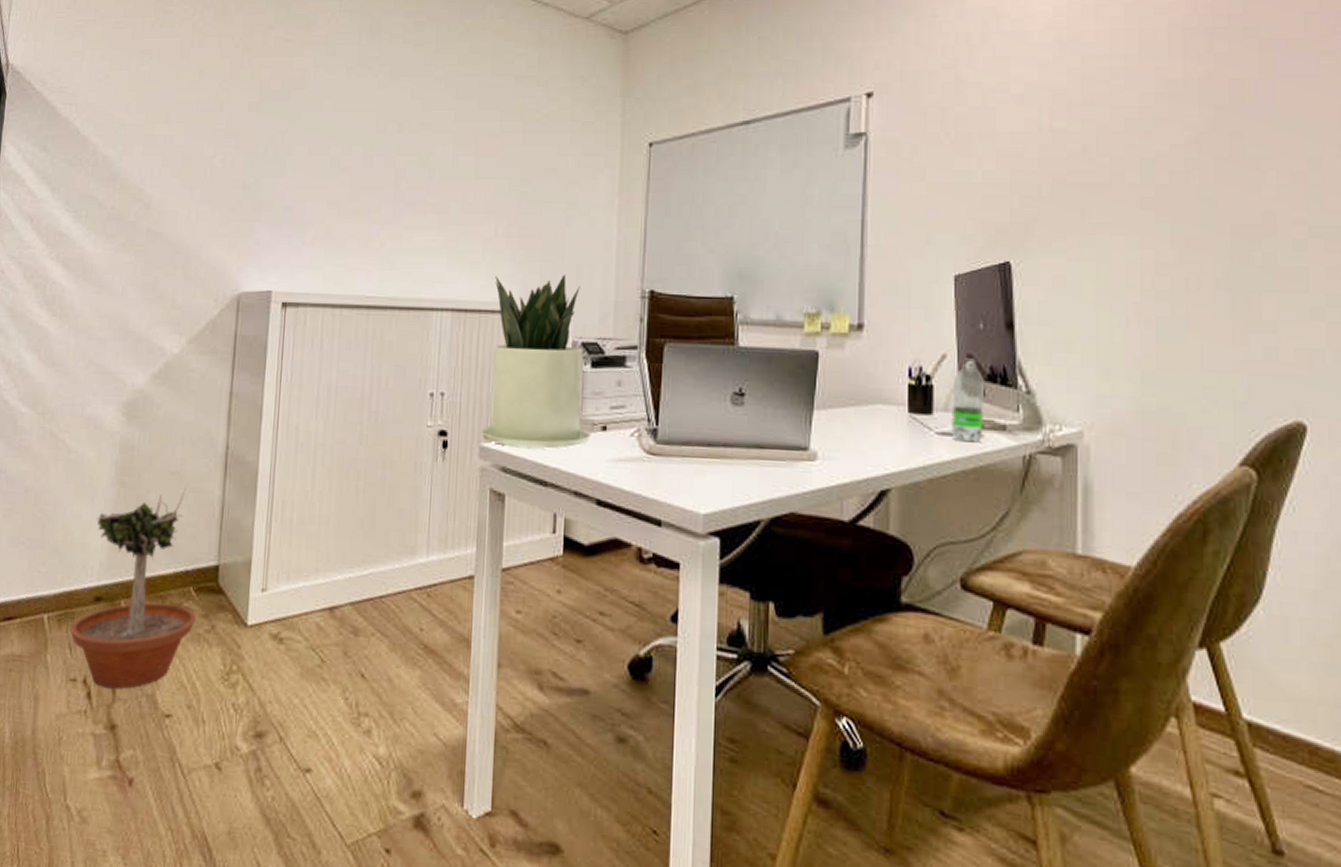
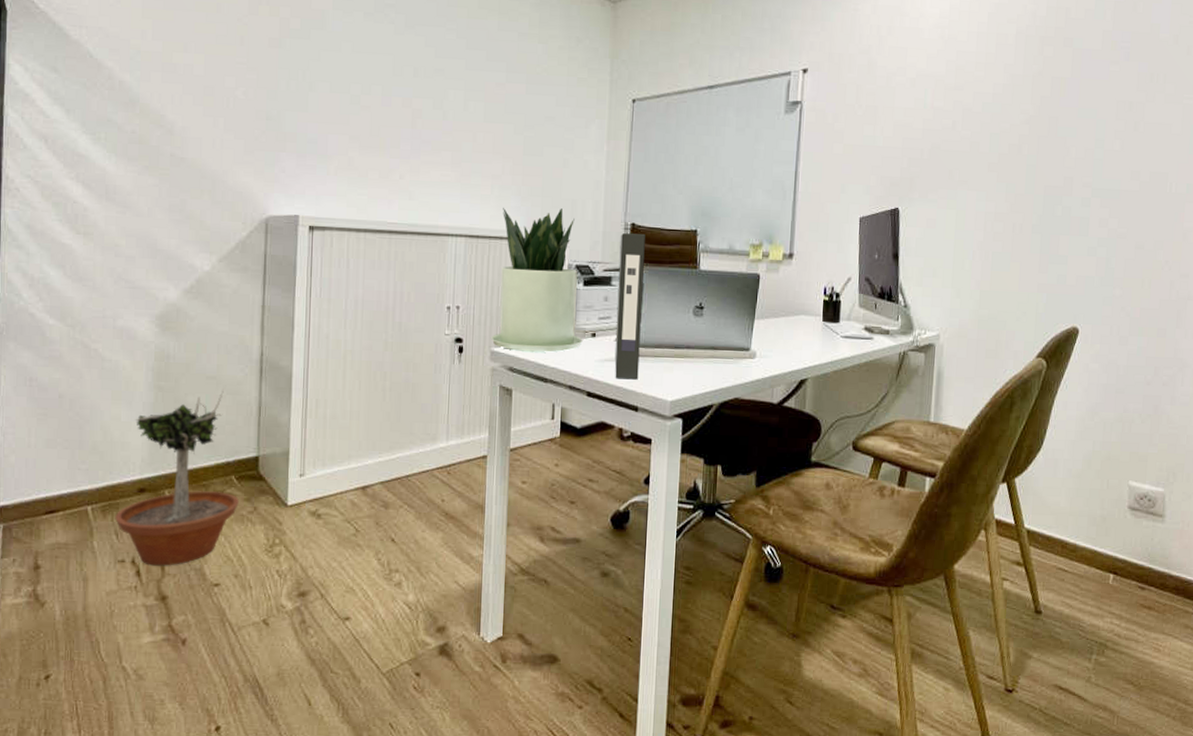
binder: none [630,303,667,486] -> present [614,233,645,380]
bottle: present [951,358,985,443] -> none [851,280,877,343]

